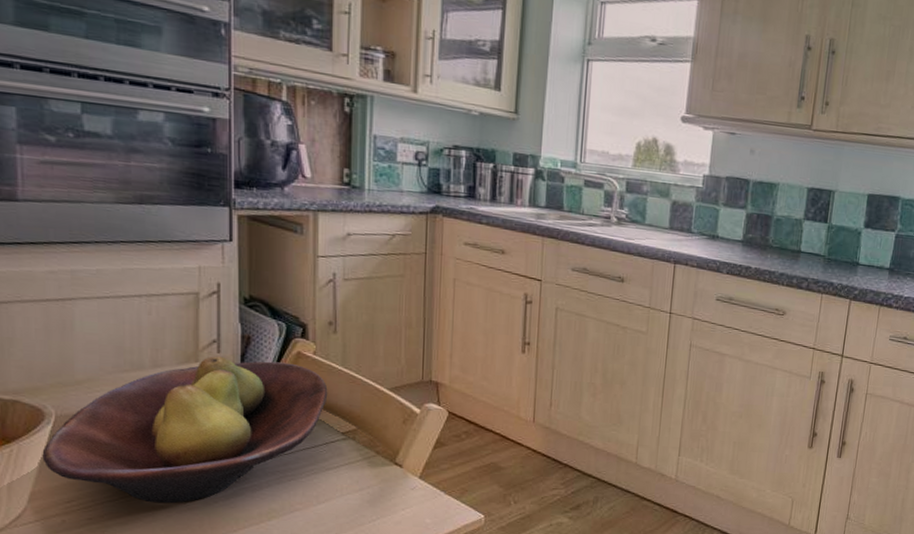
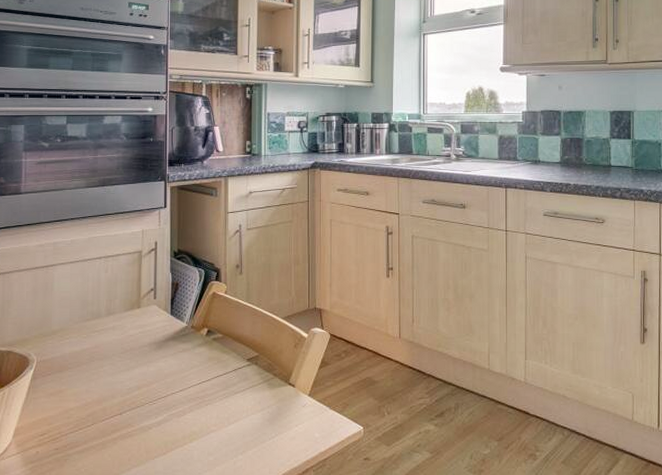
fruit bowl: present [42,356,328,504] -> none [25,302,236,432]

